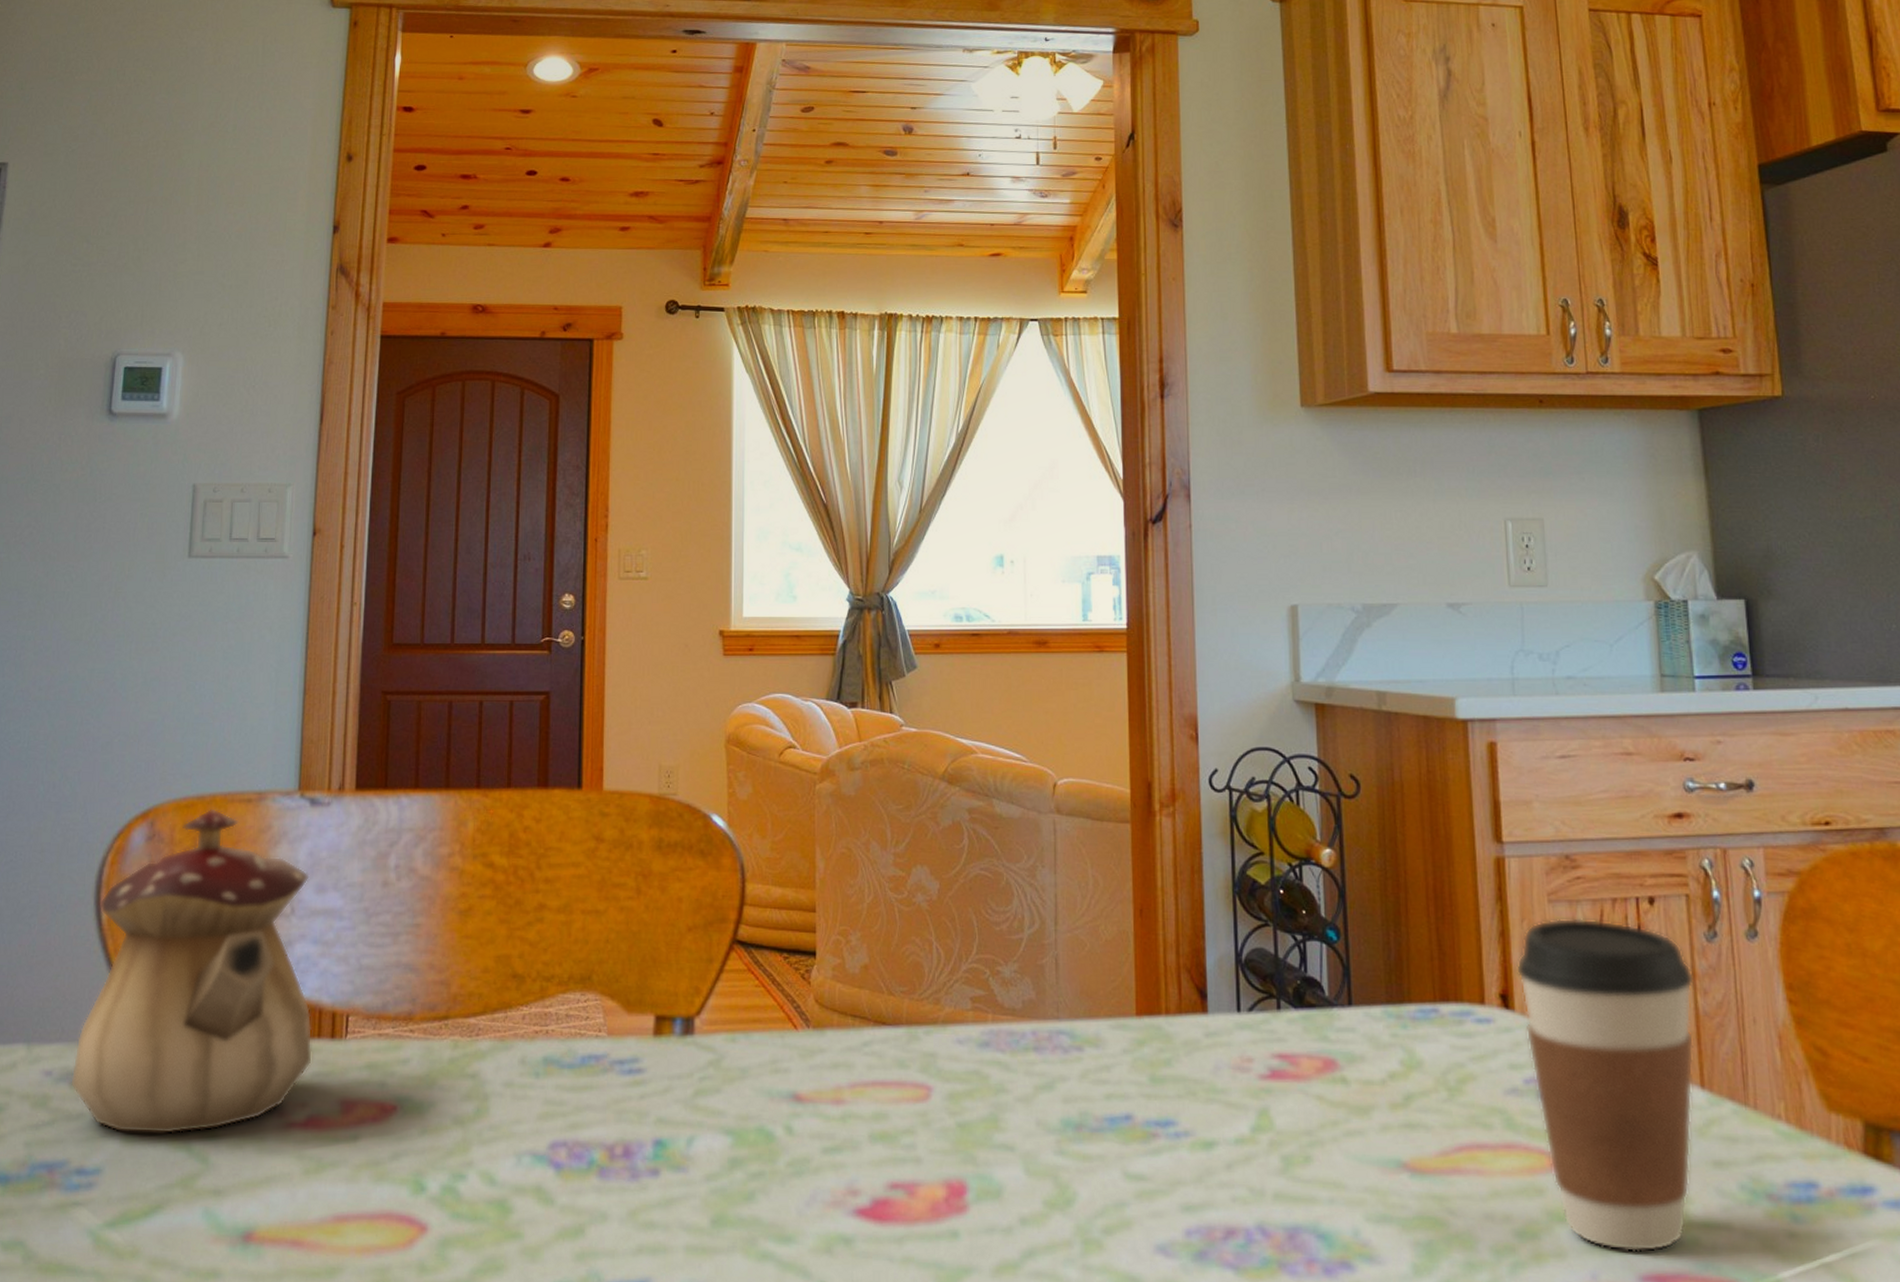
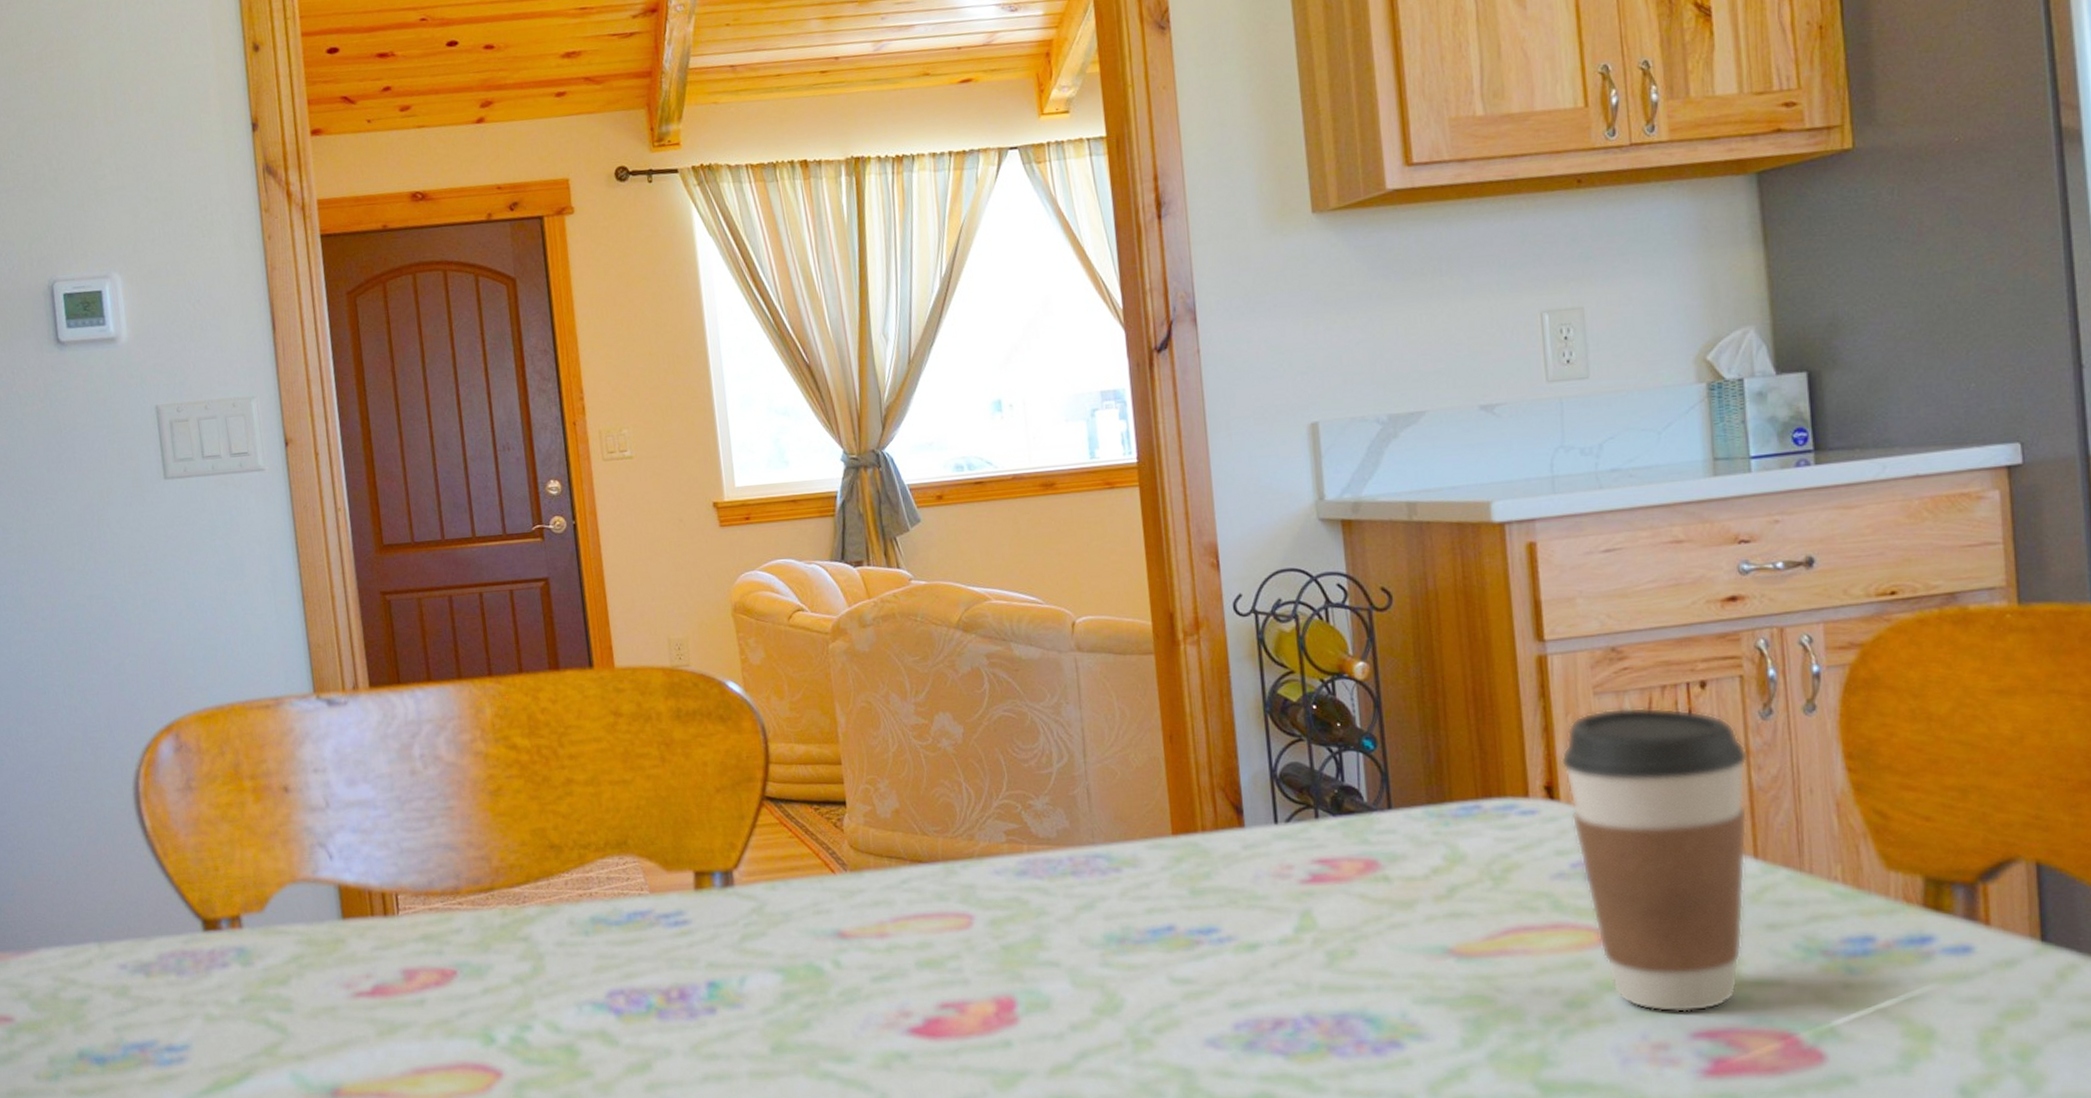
teapot: present [70,808,313,1135] -> none [141,716,370,1013]

